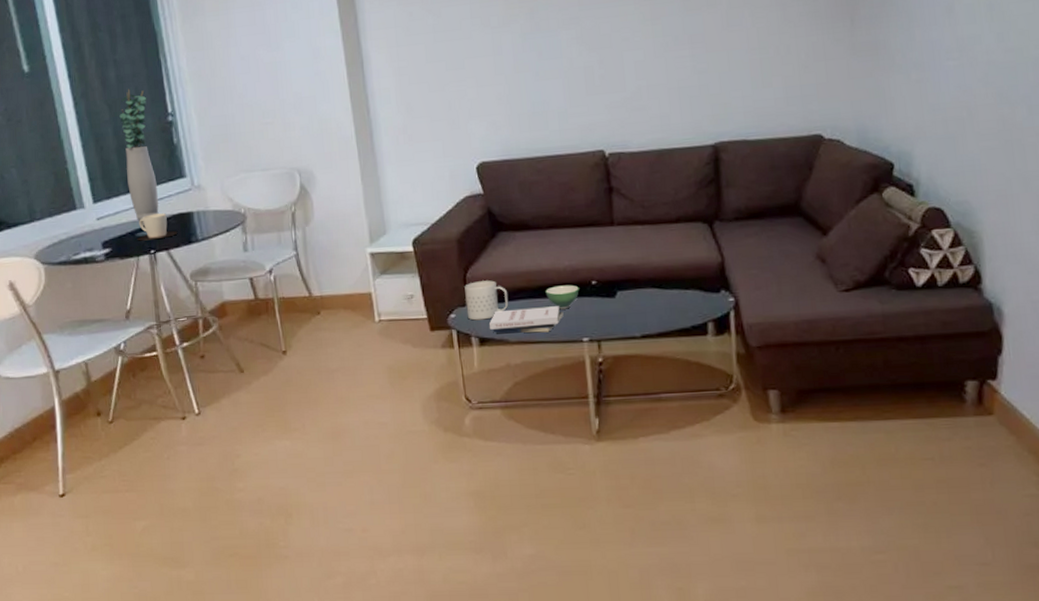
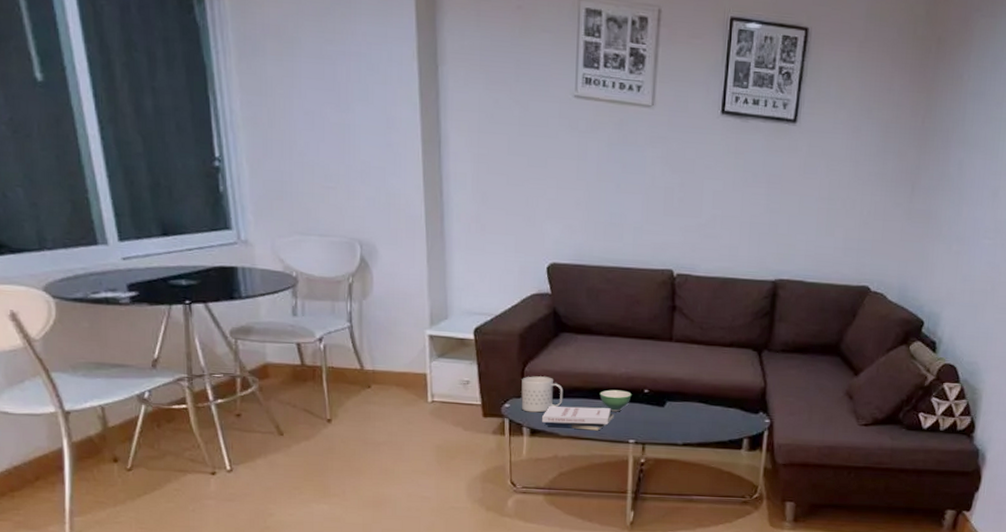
vase: present [119,89,159,227] -> none [155,122,197,275]
cup: present [137,213,178,241] -> none [169,262,218,290]

